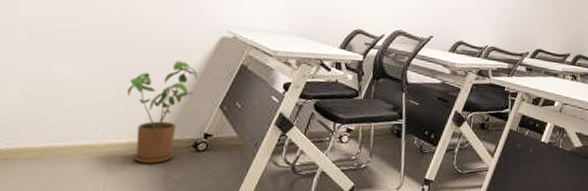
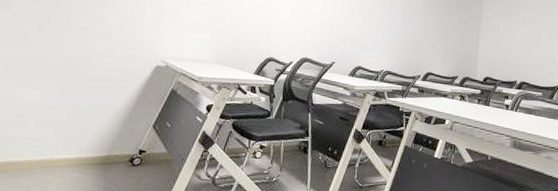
house plant: present [126,61,199,164] -> none [77,86,136,177]

